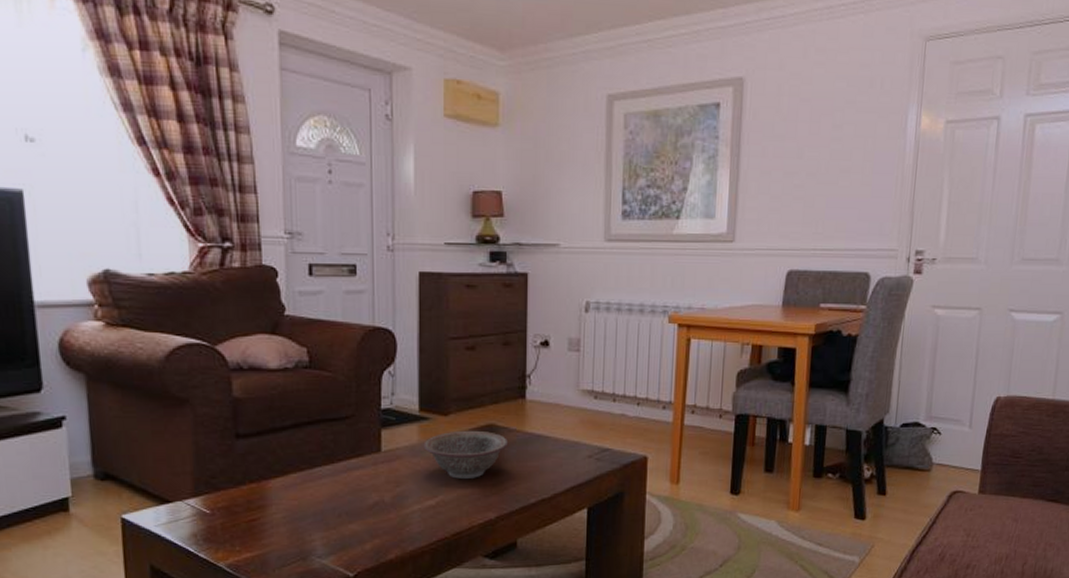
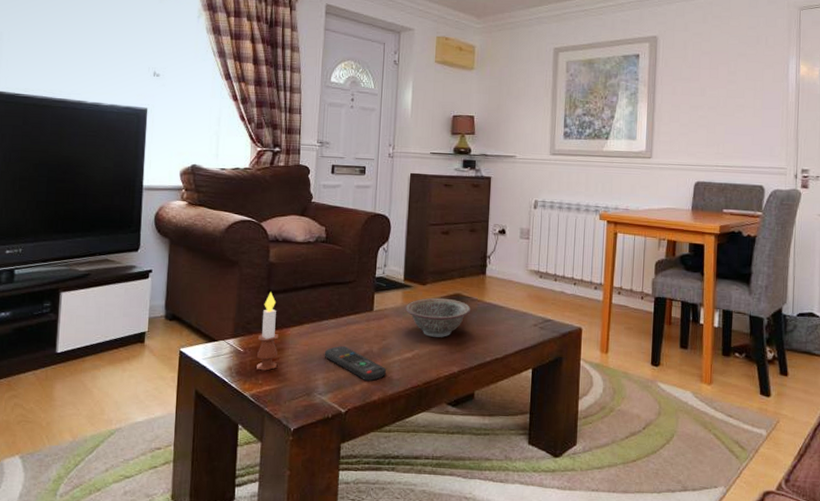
candle: none [229,435,258,535] -> present [257,292,278,371]
remote control: none [320,496,403,538] -> present [324,345,386,382]

